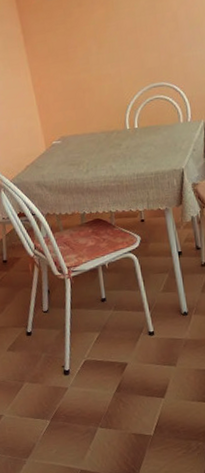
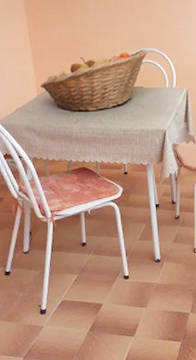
fruit basket: none [48,85,157,162] -> present [40,50,147,112]

